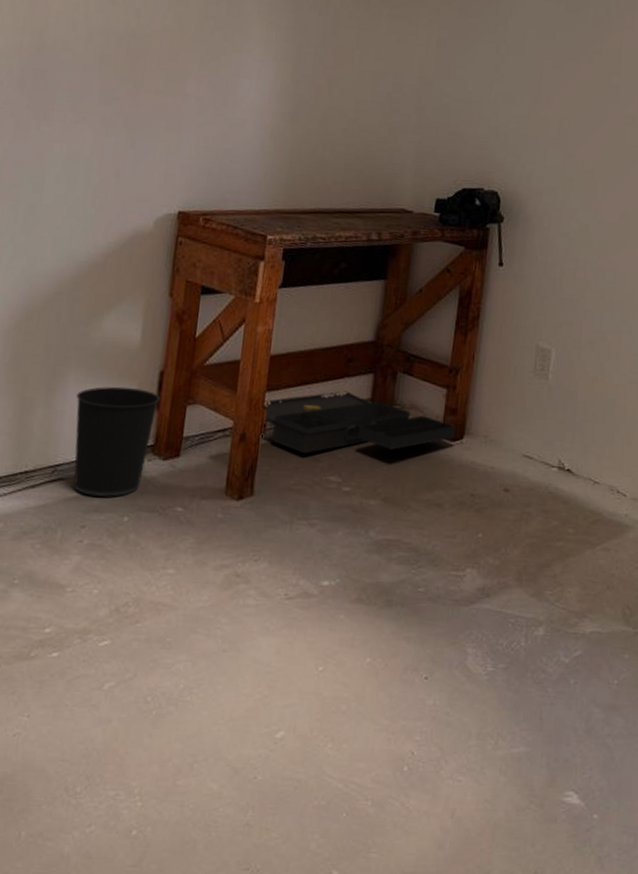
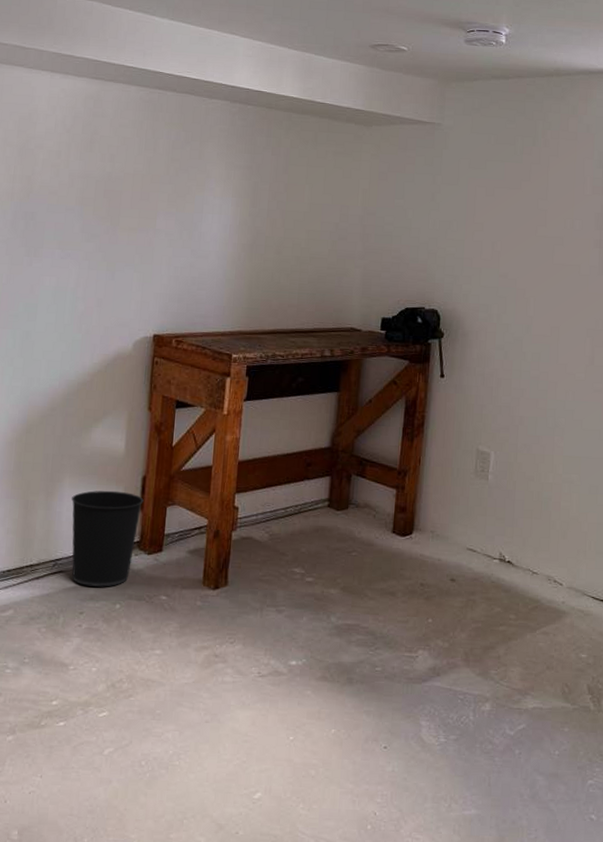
toolbox: present [263,391,456,454] -> none [234,492,405,548]

